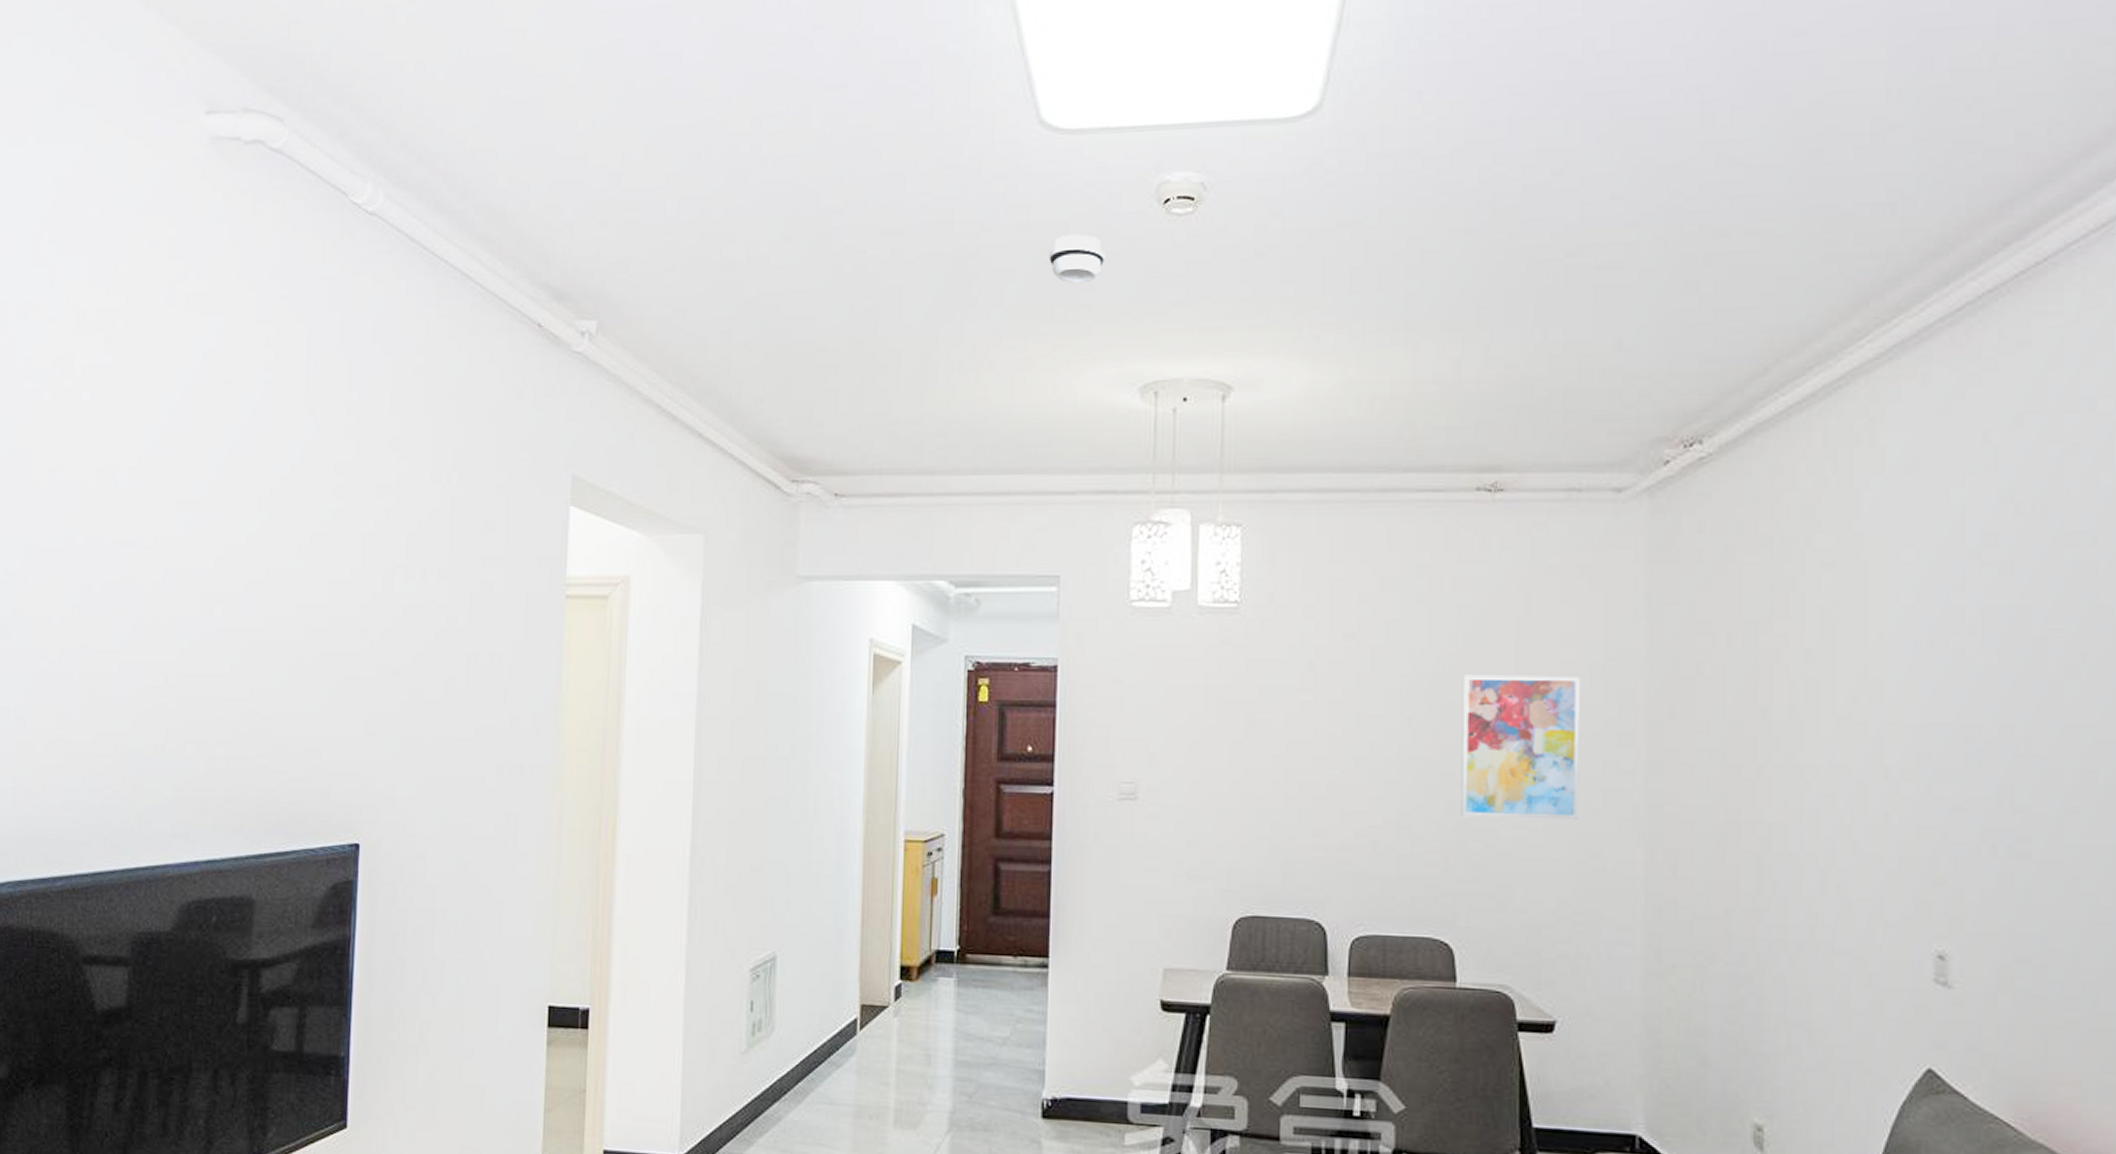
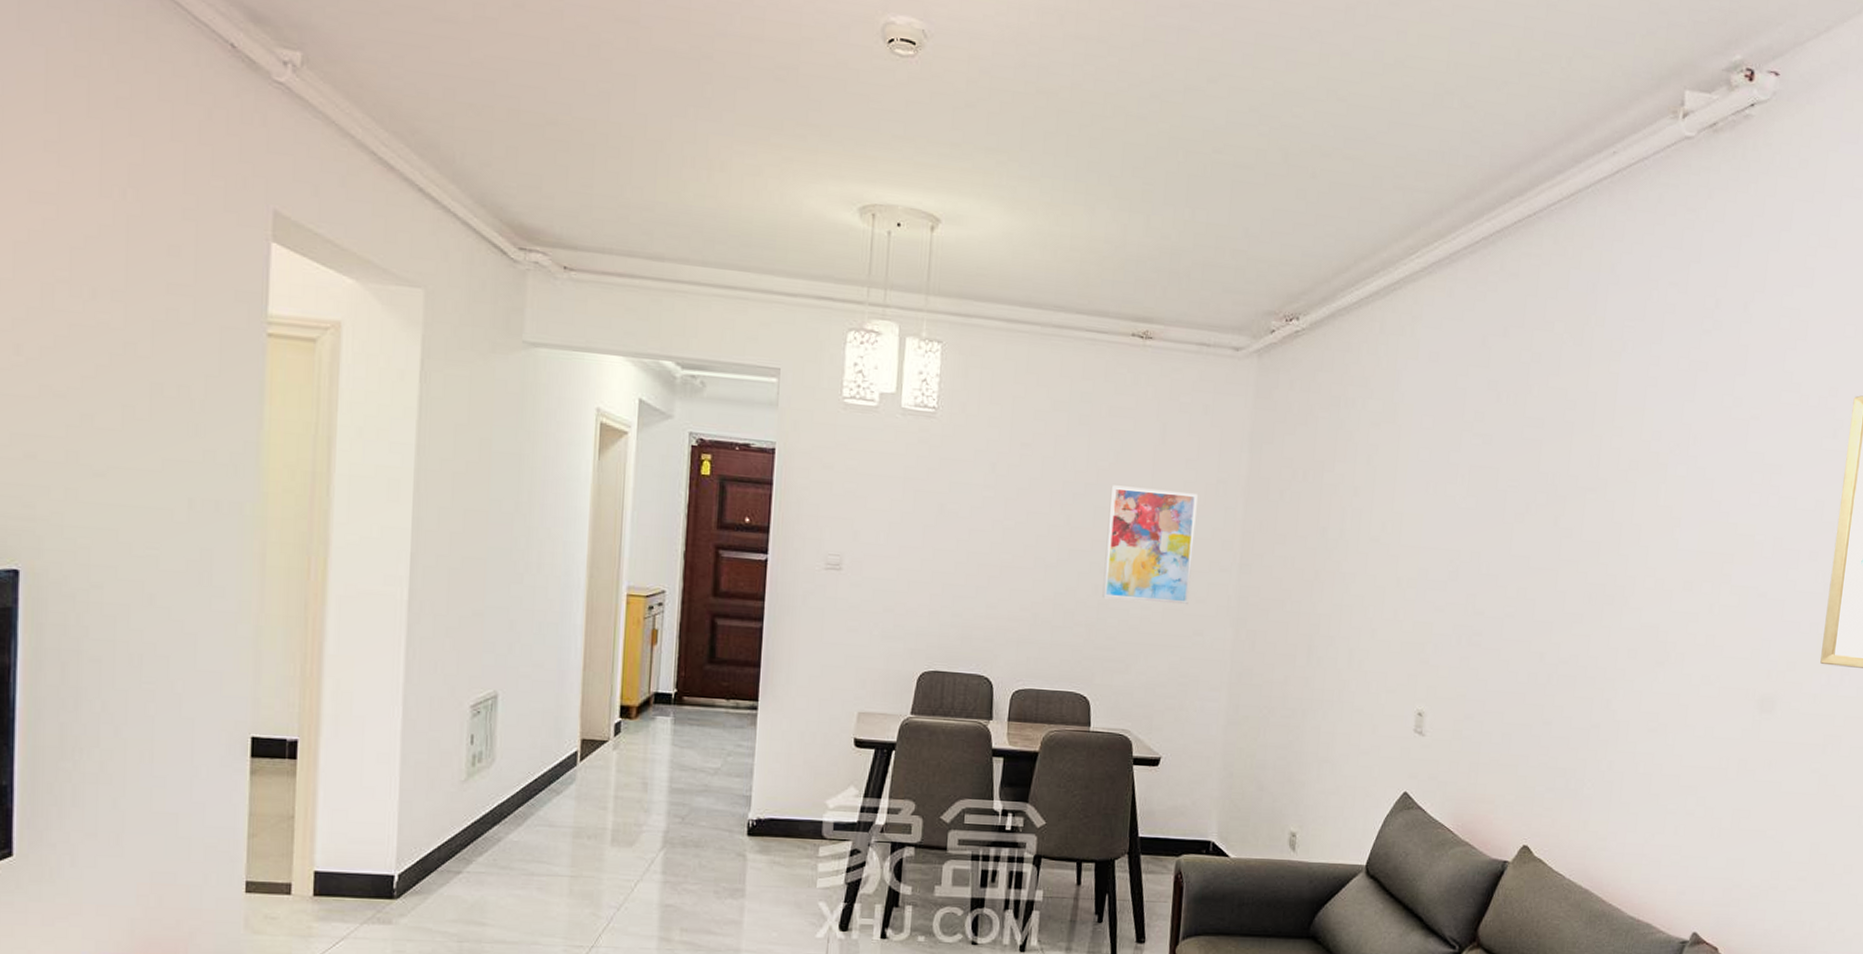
smoke detector: present [1049,234,1106,284] -> none [780,54,834,104]

